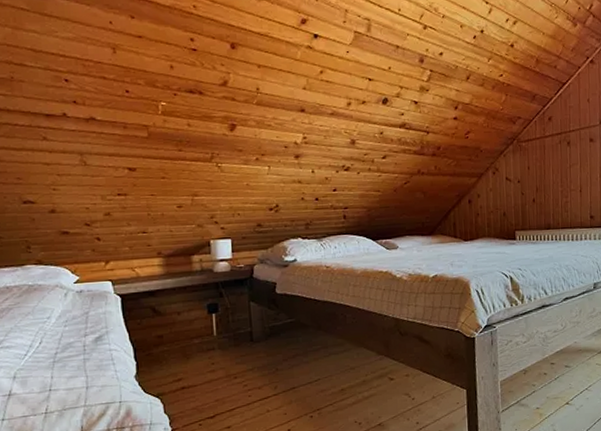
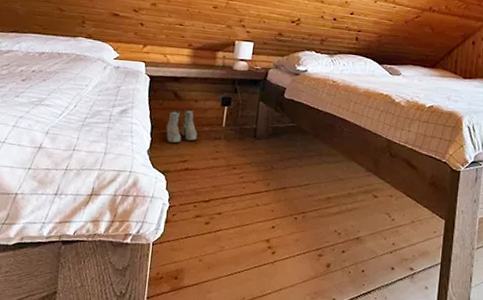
boots: none [150,323,188,364] -> present [166,109,197,144]

